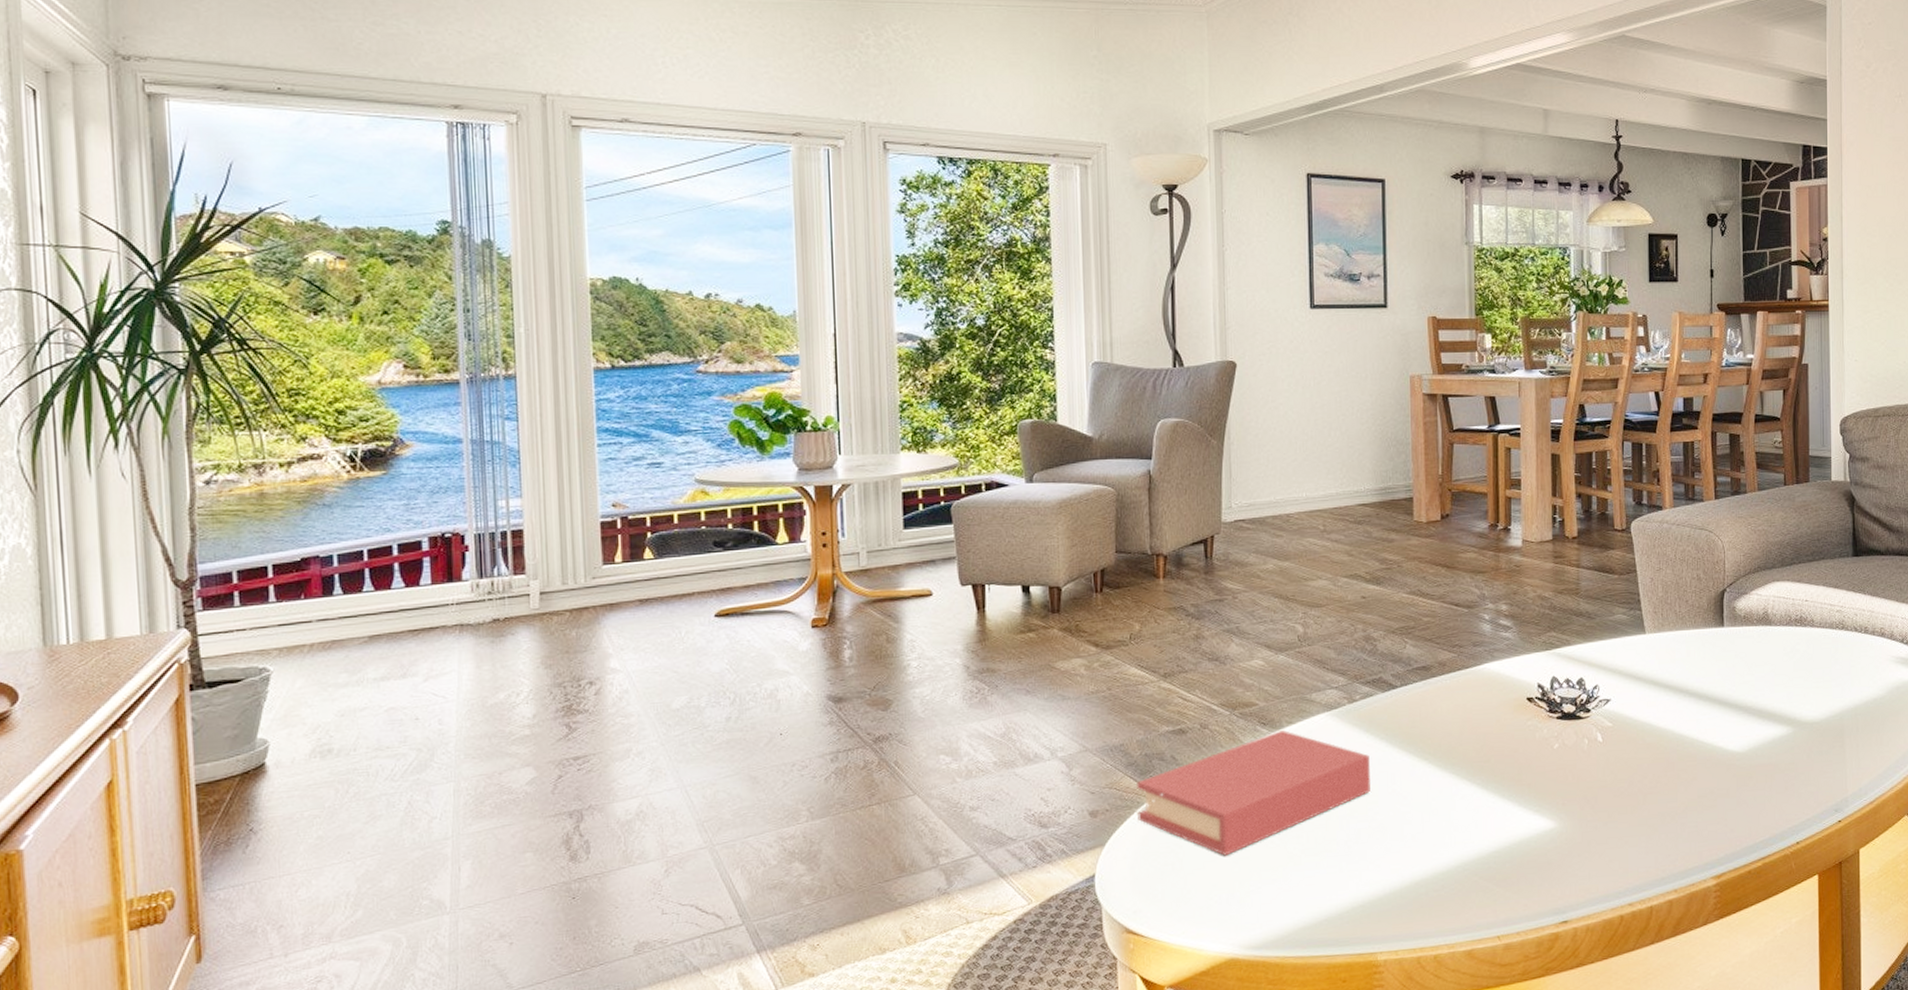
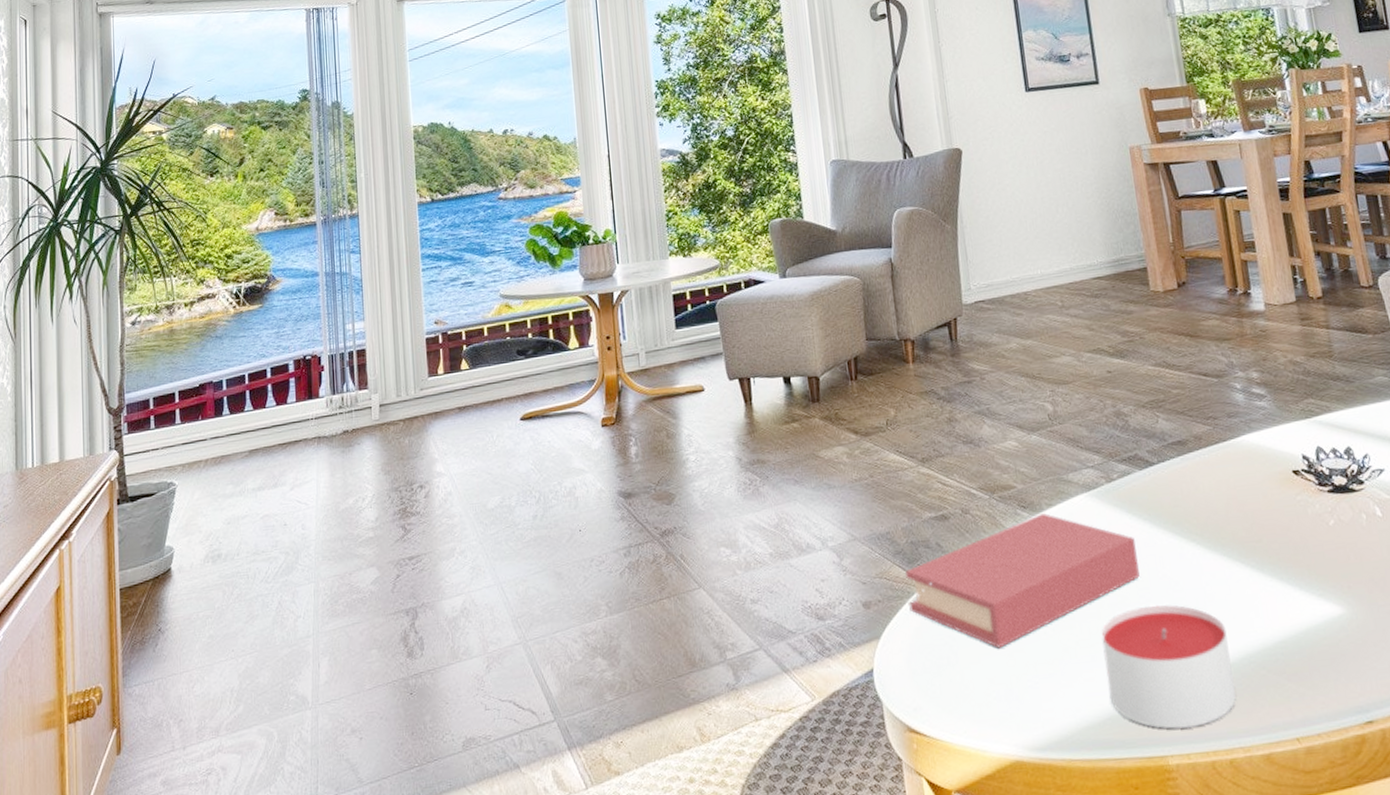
candle: none [1327,817,1447,929] -> present [1101,604,1236,729]

